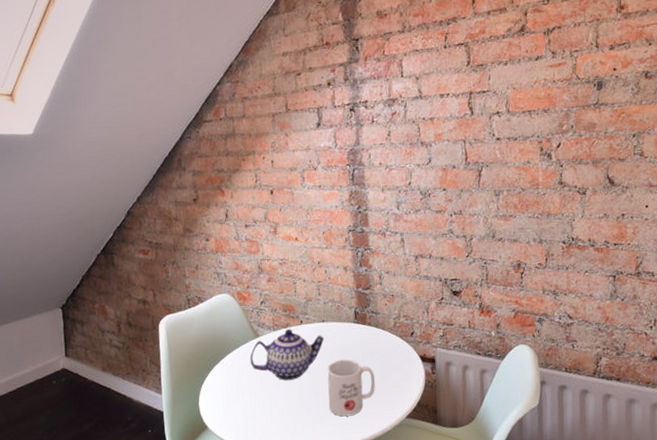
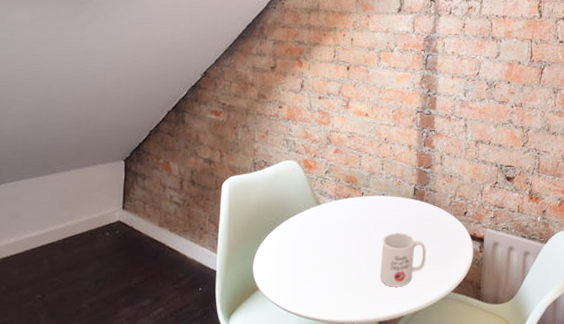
teapot: present [250,329,325,380] -> none [308,200,383,248]

